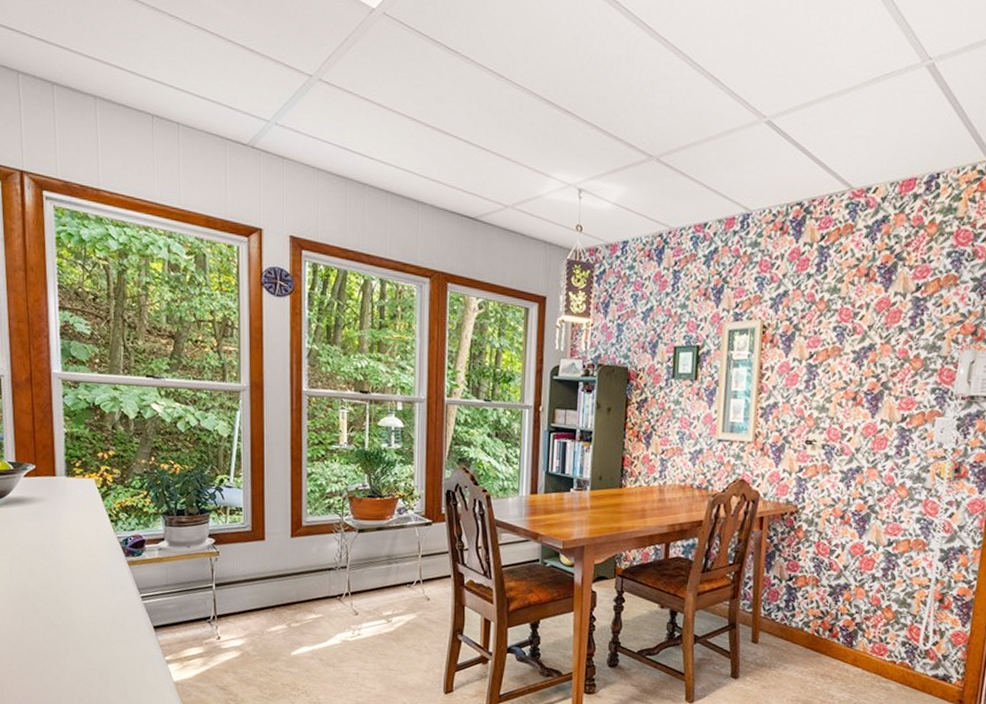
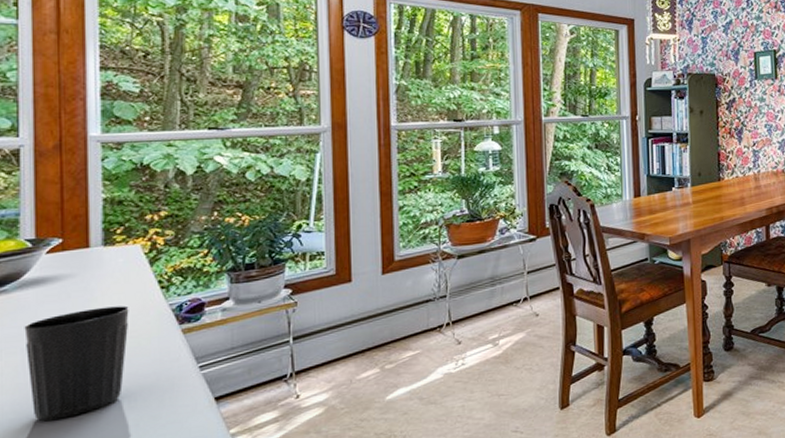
cup: none [11,531,87,622] -> present [24,305,129,421]

